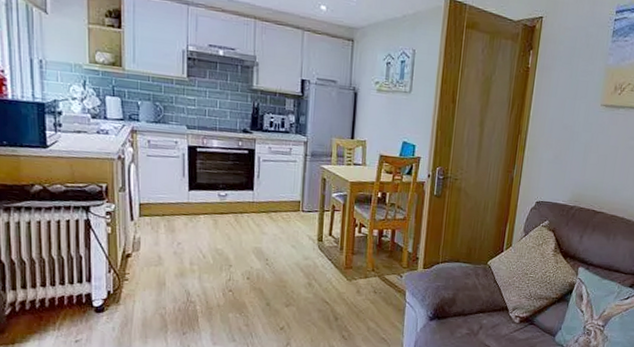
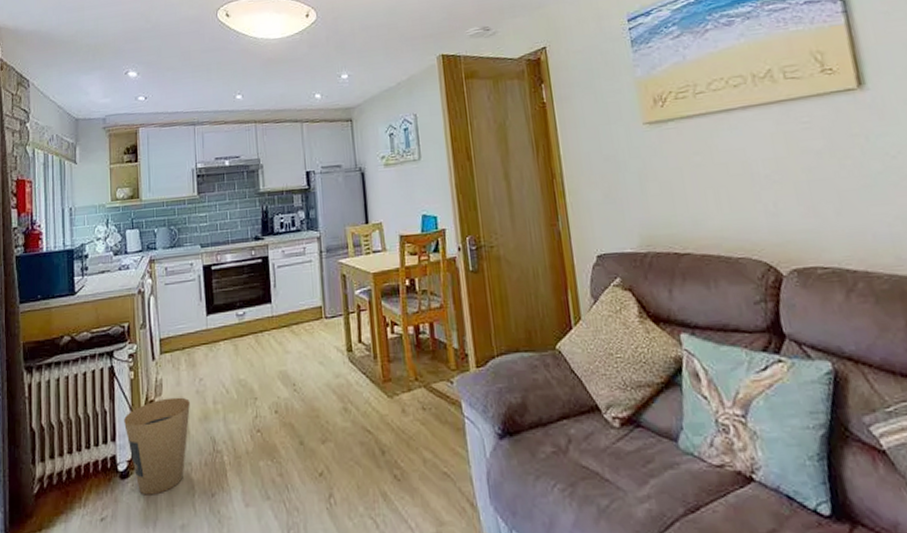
trash can: none [100,254,167,328] -> present [124,397,190,495]

